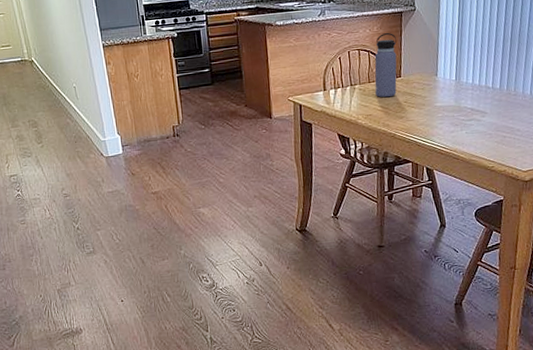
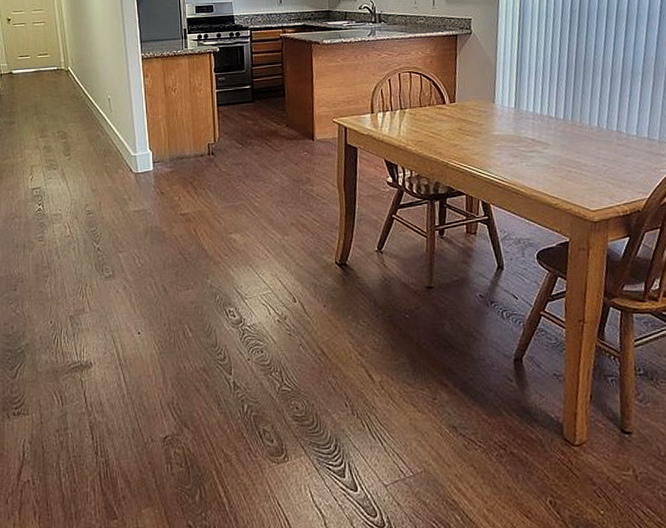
water bottle: present [374,32,397,98] -> none [426,55,451,124]

